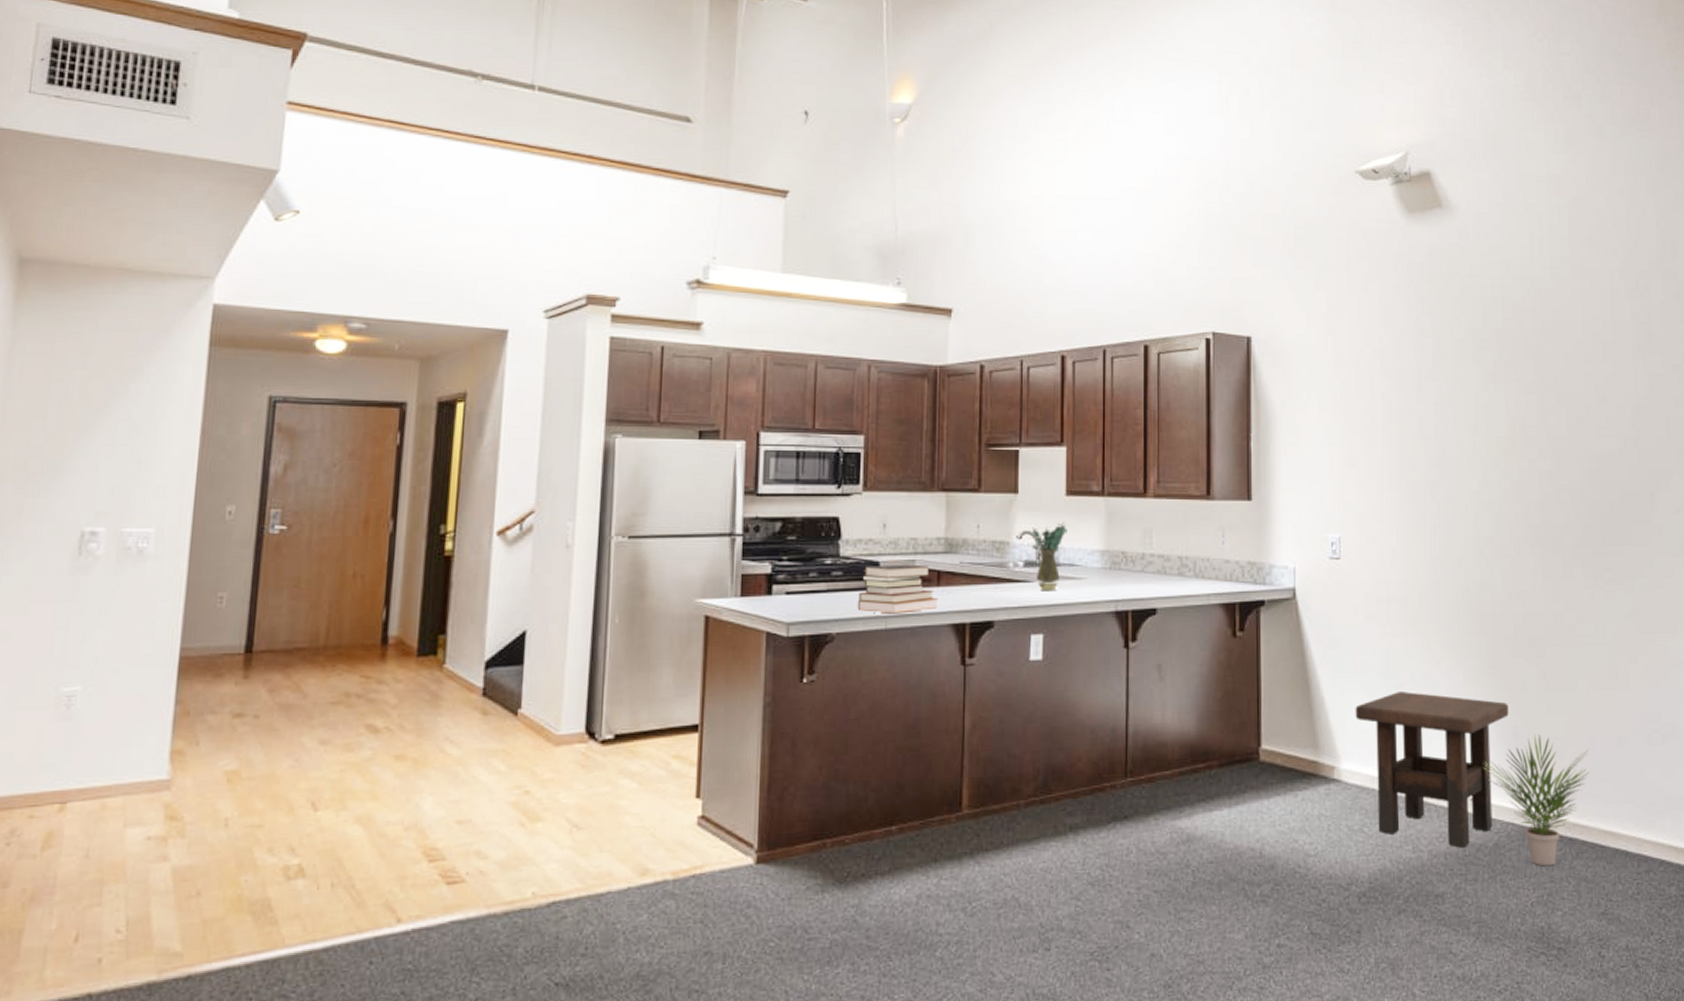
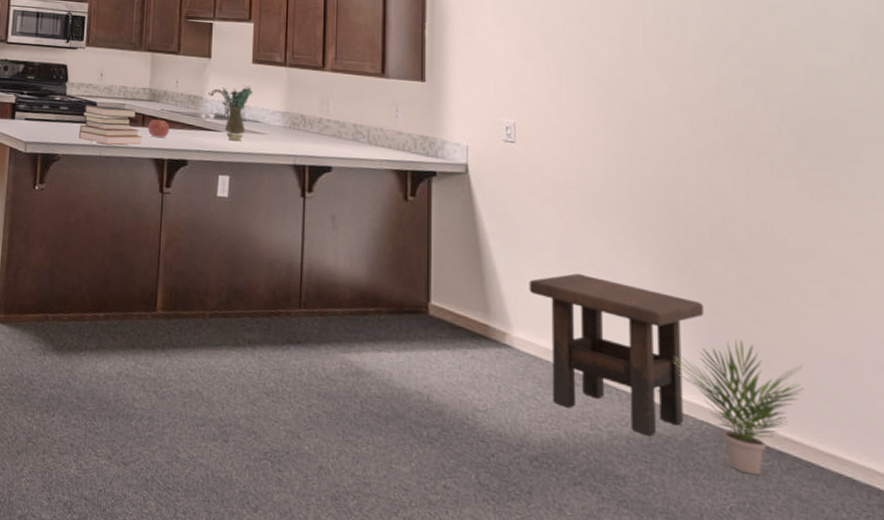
fruit: none [944,573,971,598] -> present [148,118,170,139]

